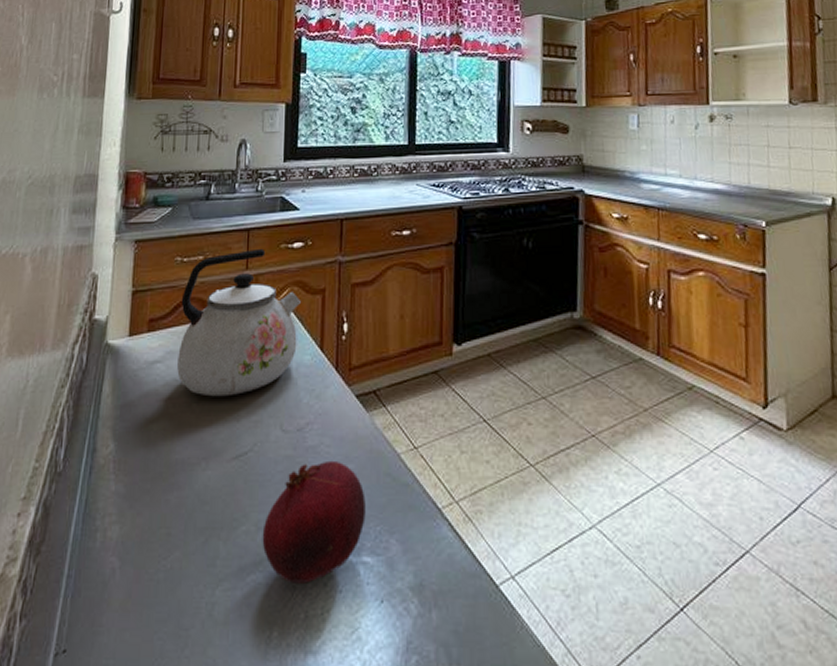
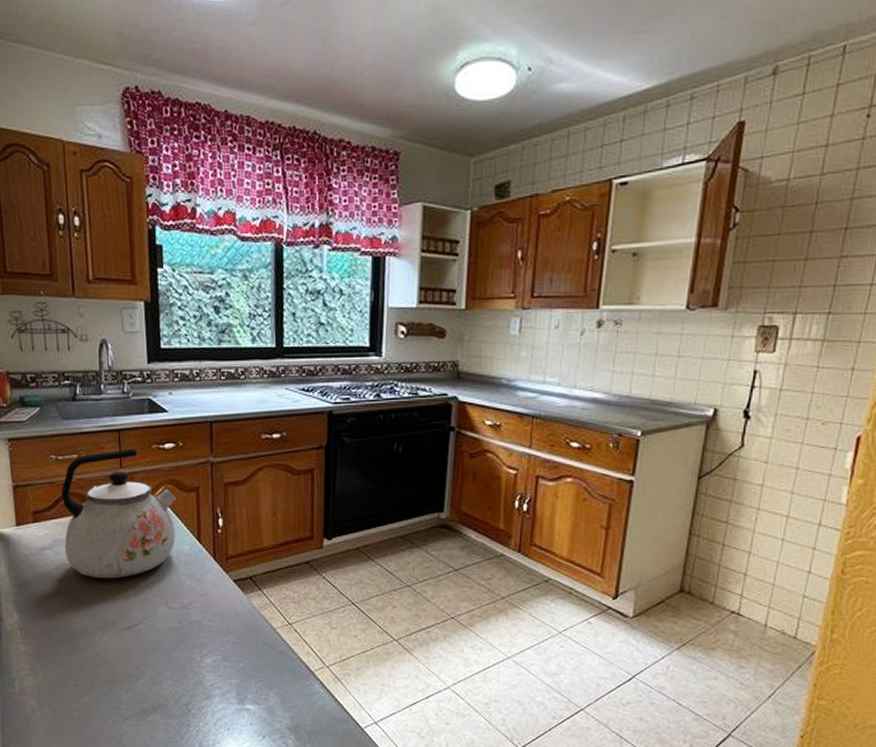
fruit: present [262,460,365,583] -> none [157,632,247,723]

